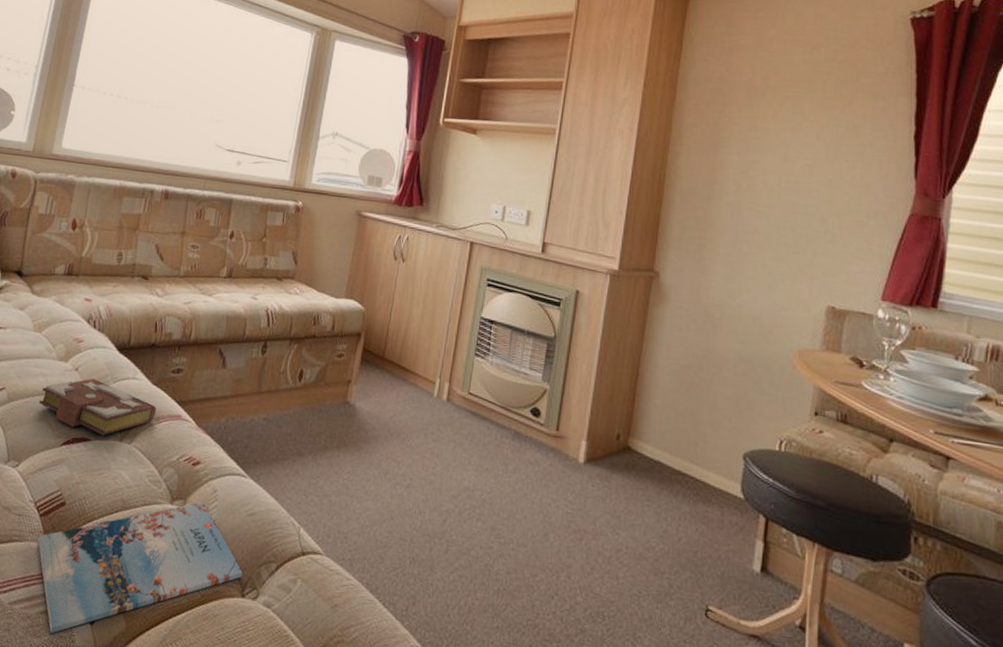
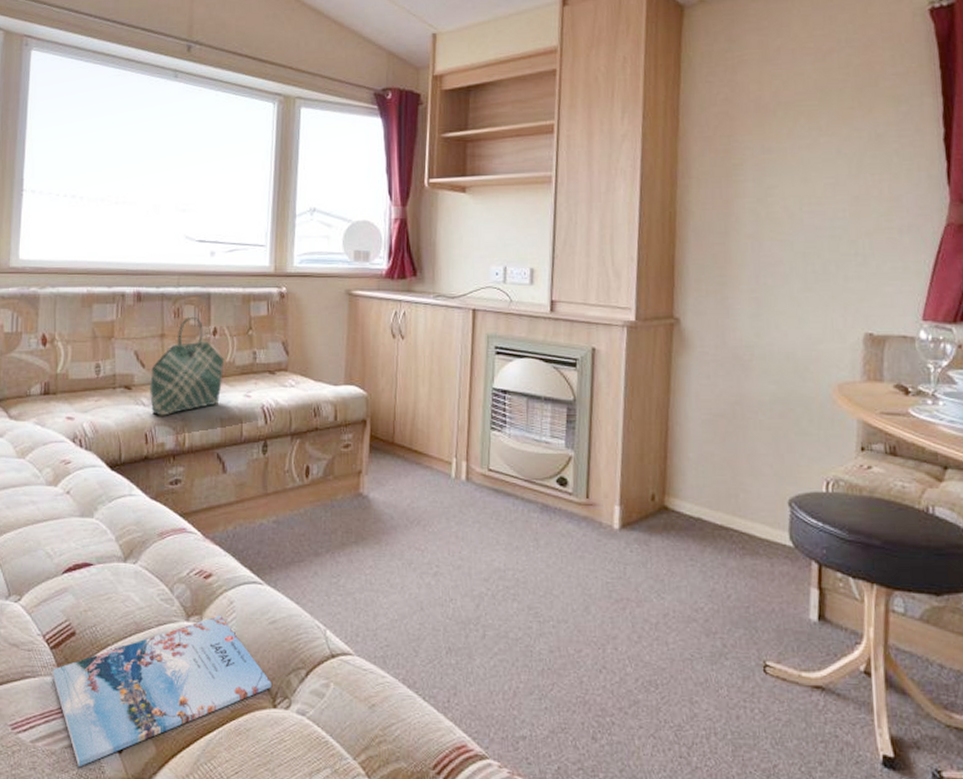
book: present [38,378,156,435] -> none [32,500,158,558]
tote bag: none [164,218,238,308] -> present [150,316,225,416]

